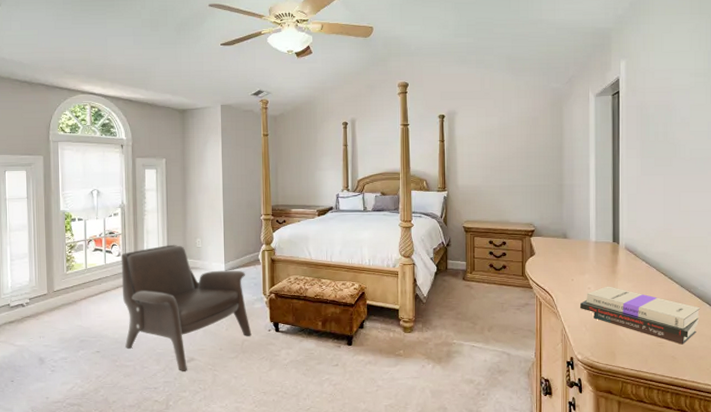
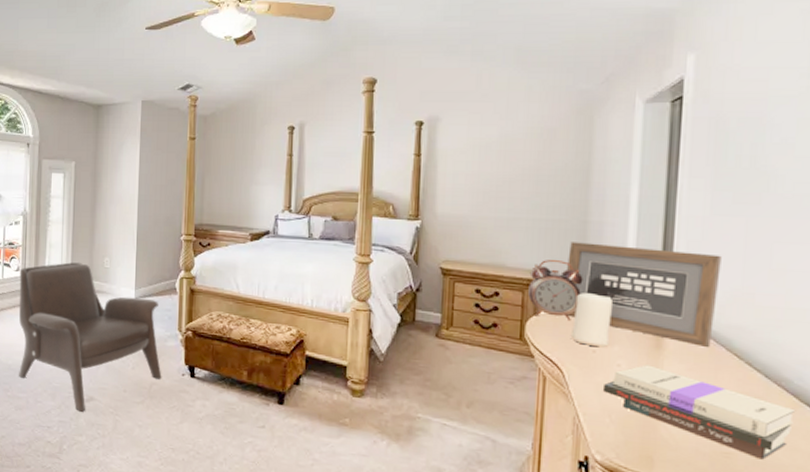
alarm clock: none [526,215,562,260] -> present [528,260,583,322]
picture frame: none [551,200,650,270] -> present [567,242,722,348]
candle: none [556,237,583,277] -> present [570,293,614,348]

